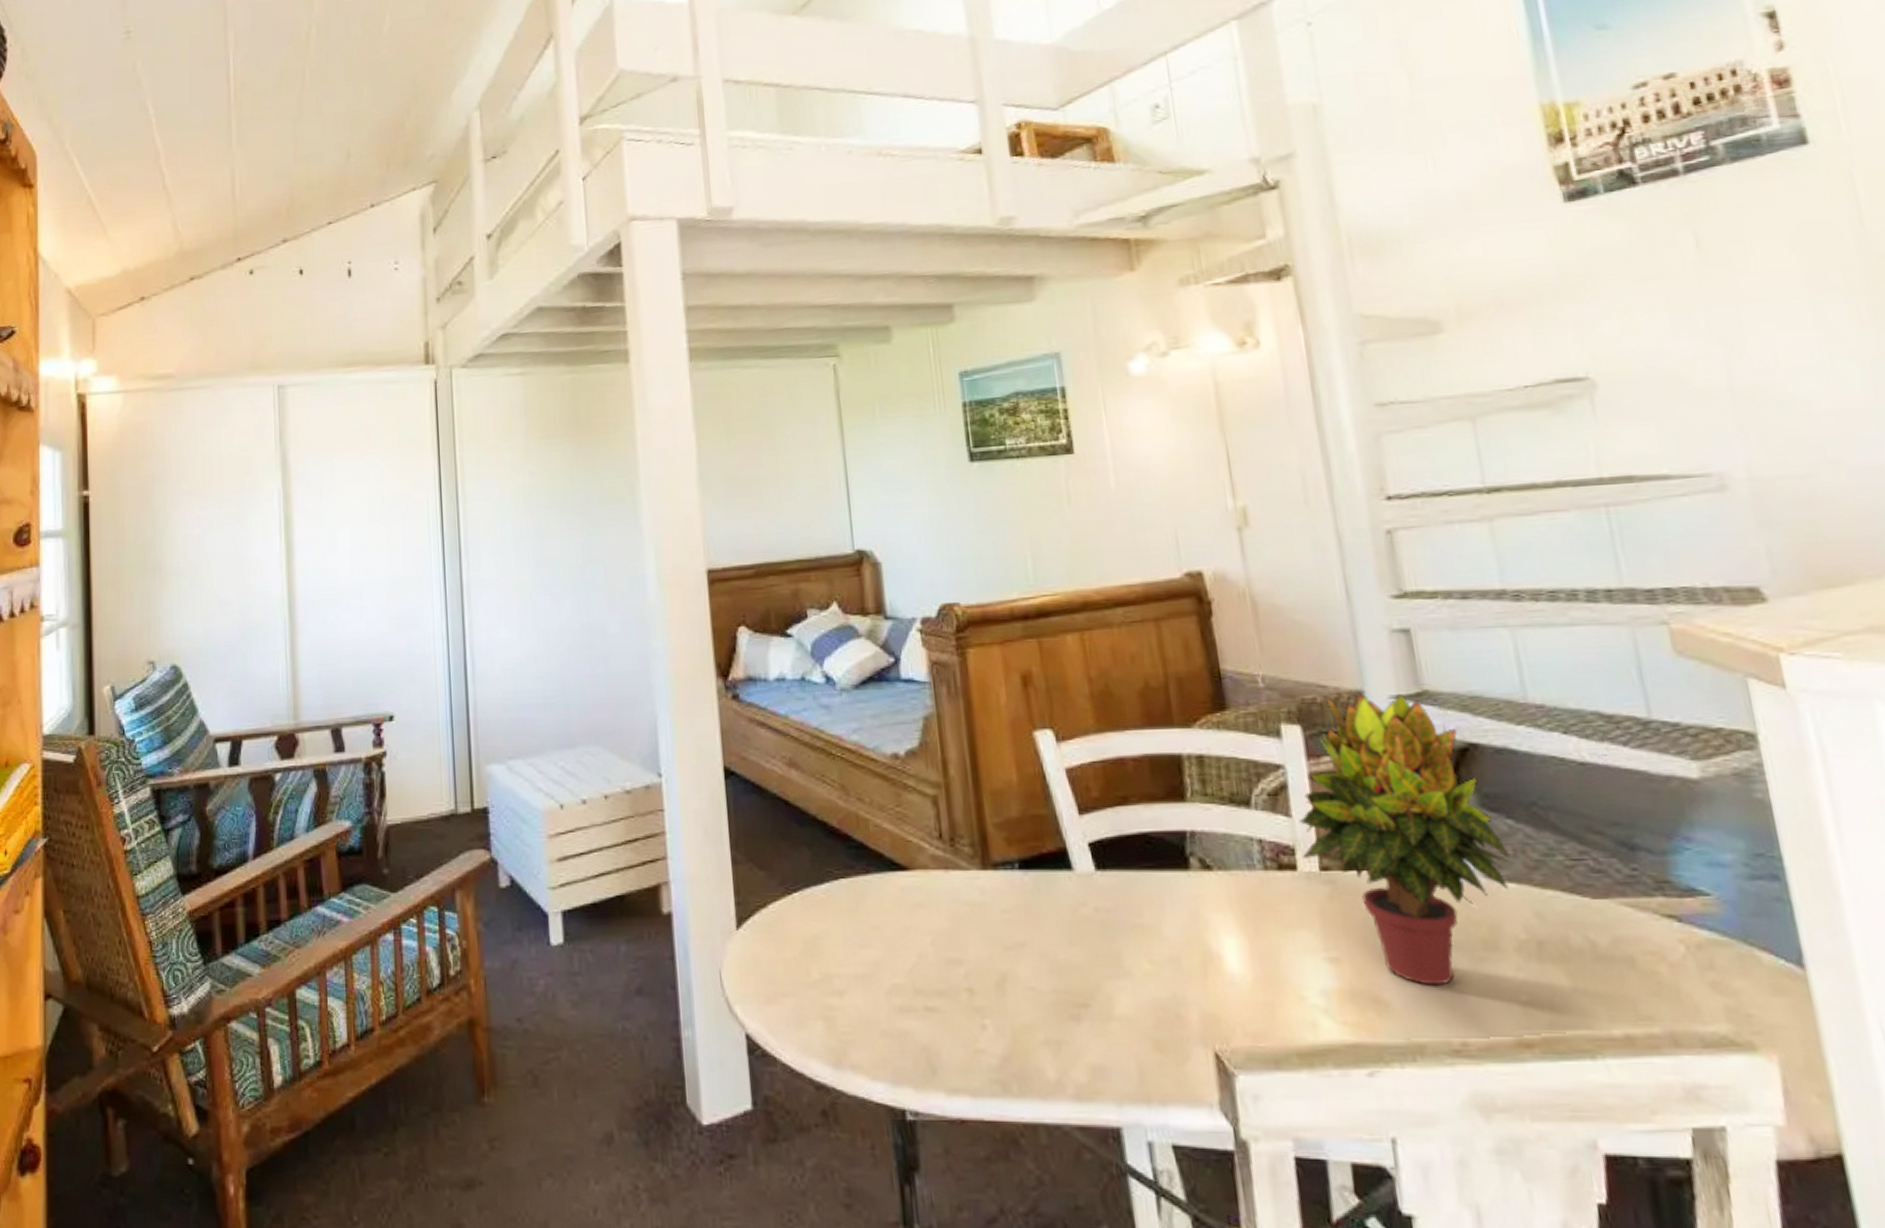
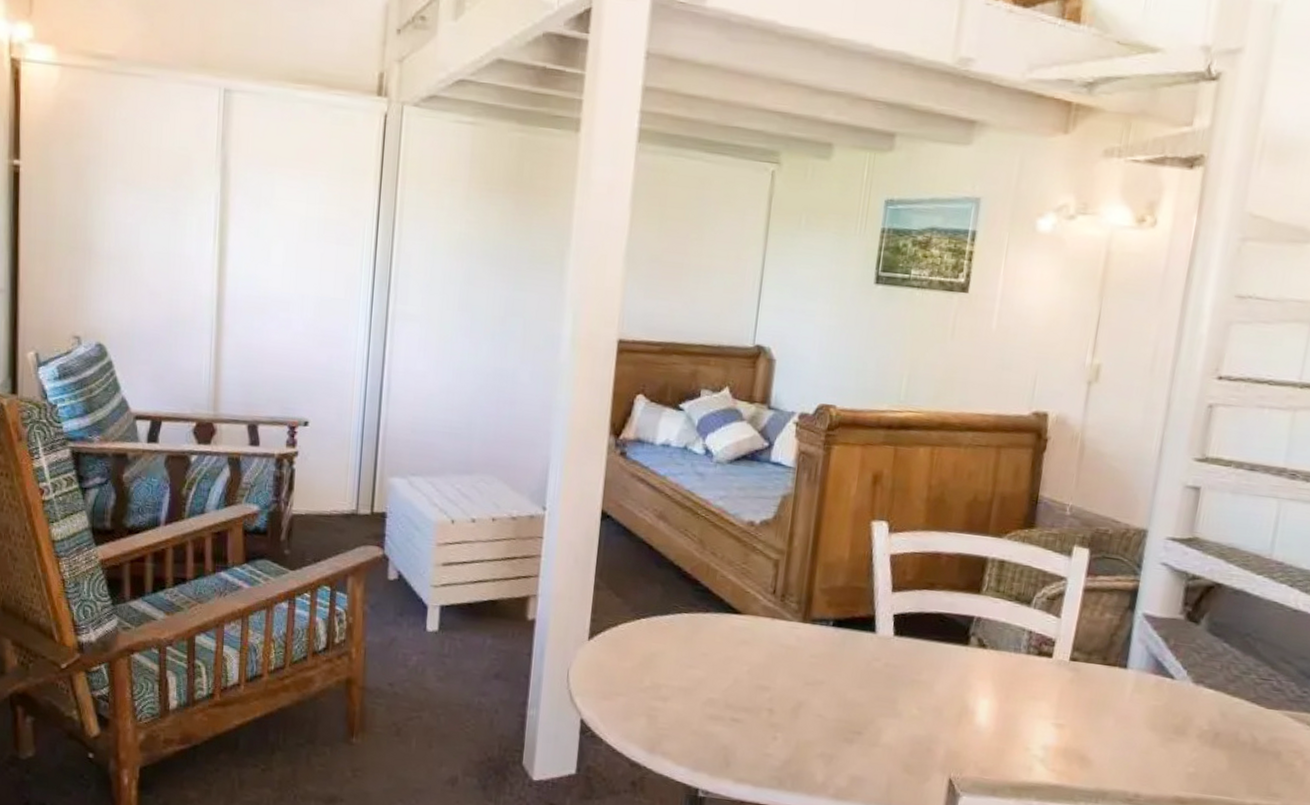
potted plant: present [1298,692,1510,985] -> none [1059,529,1217,754]

